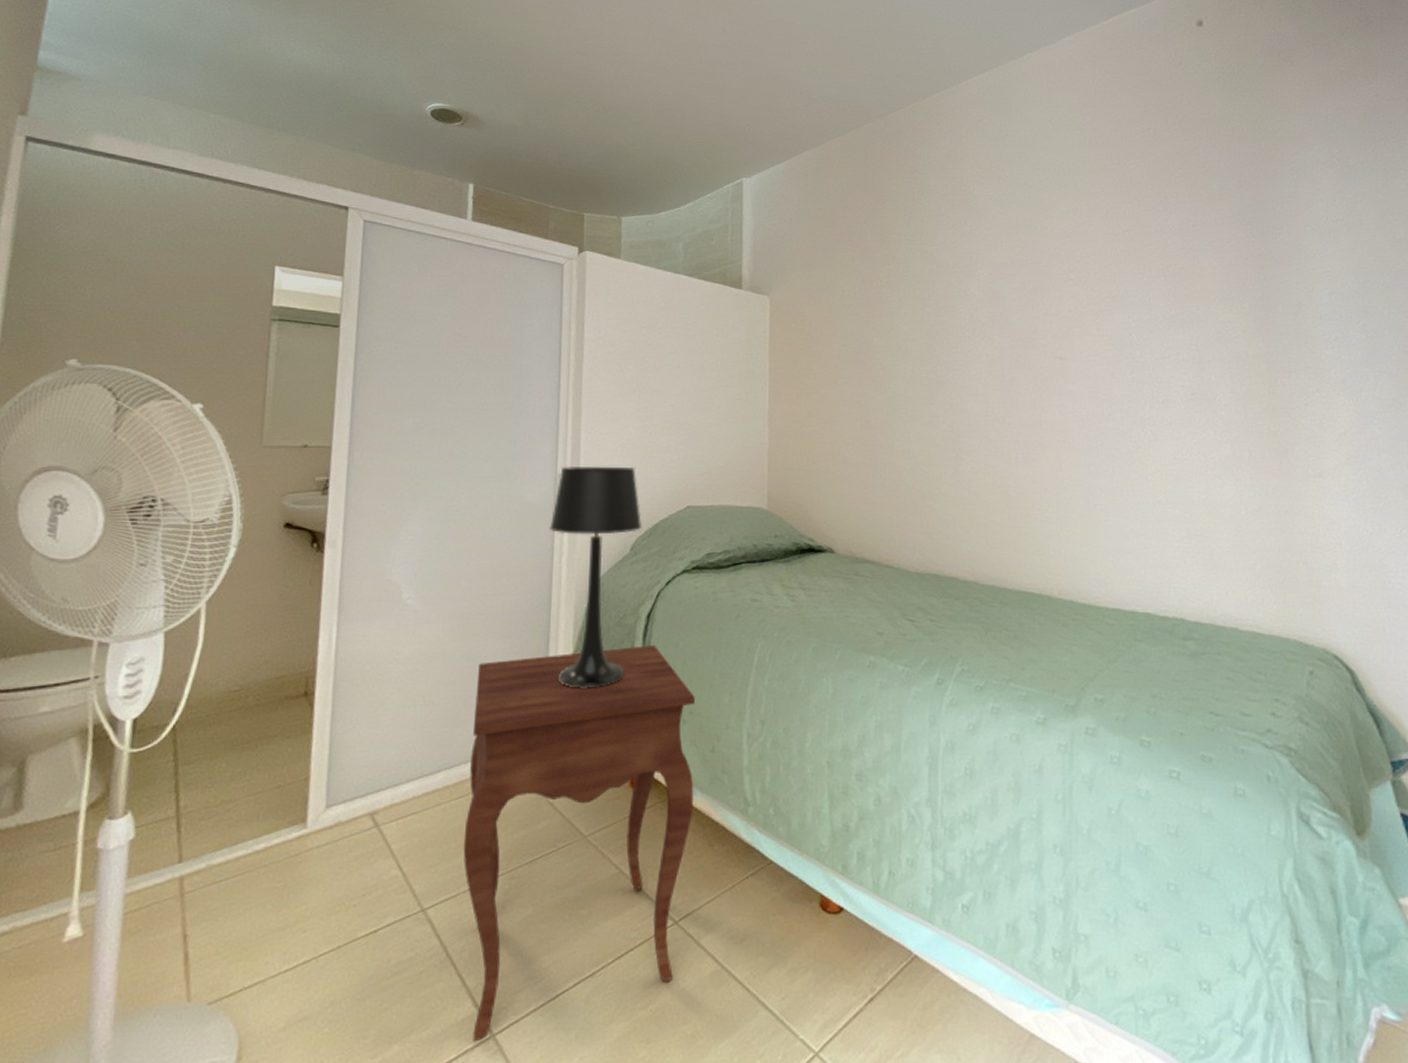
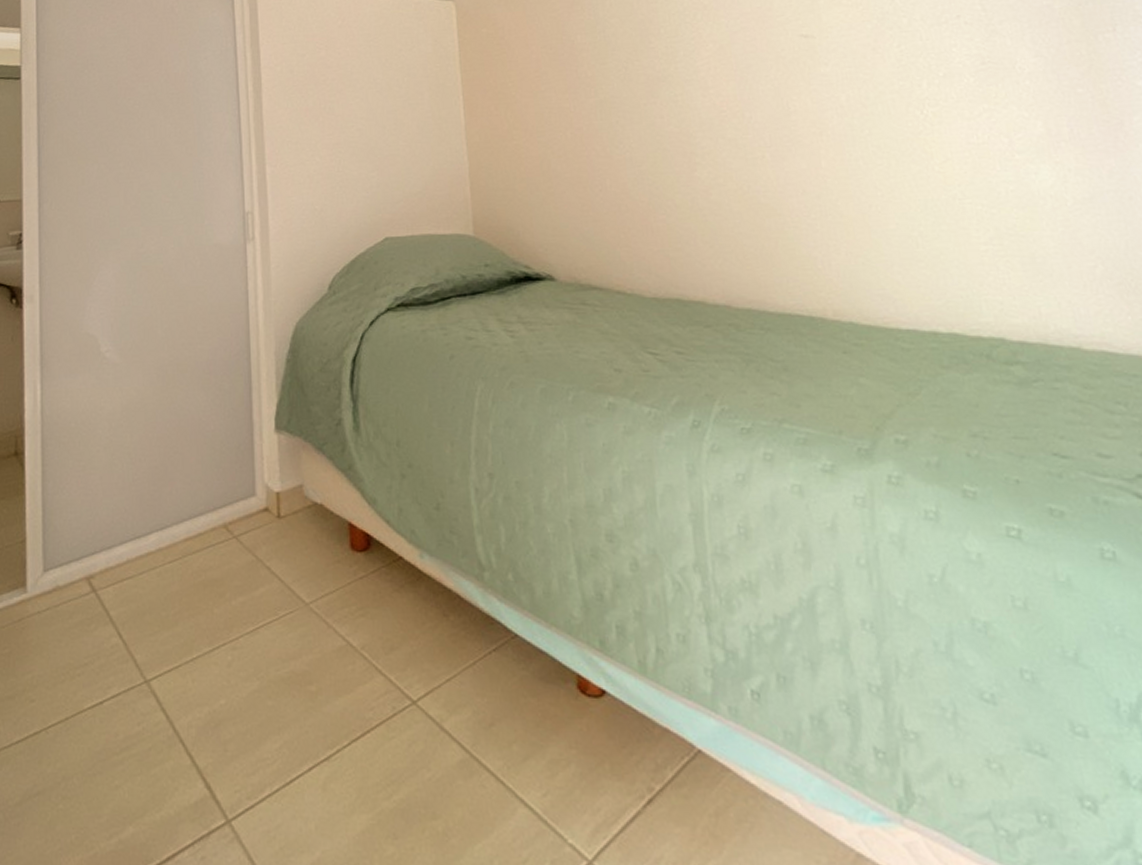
side table: present [463,645,695,1042] -> none [181,392,422,828]
table lamp: present [549,466,643,688] -> none [242,199,339,442]

